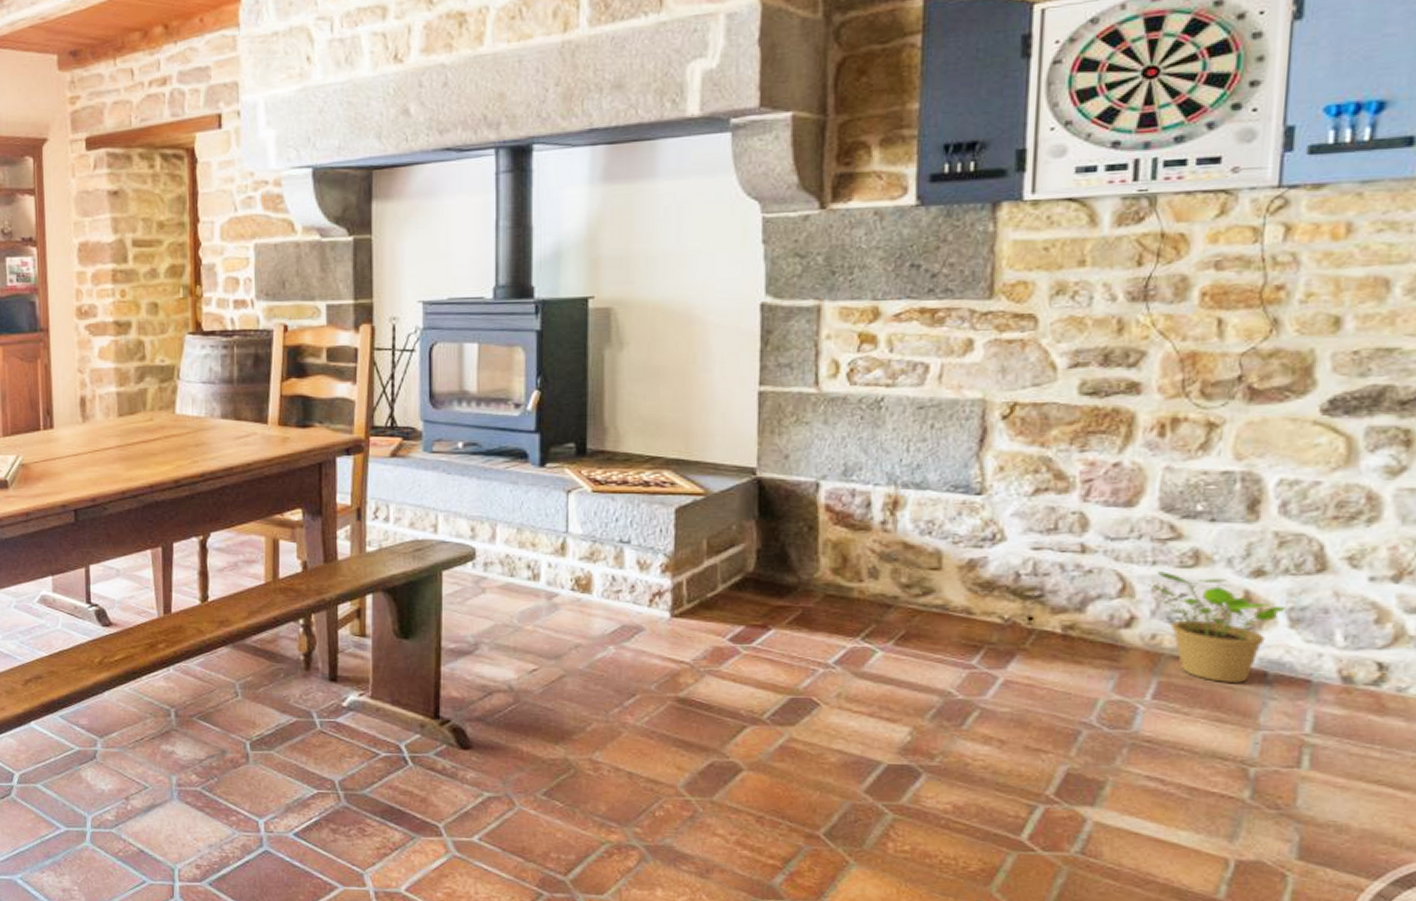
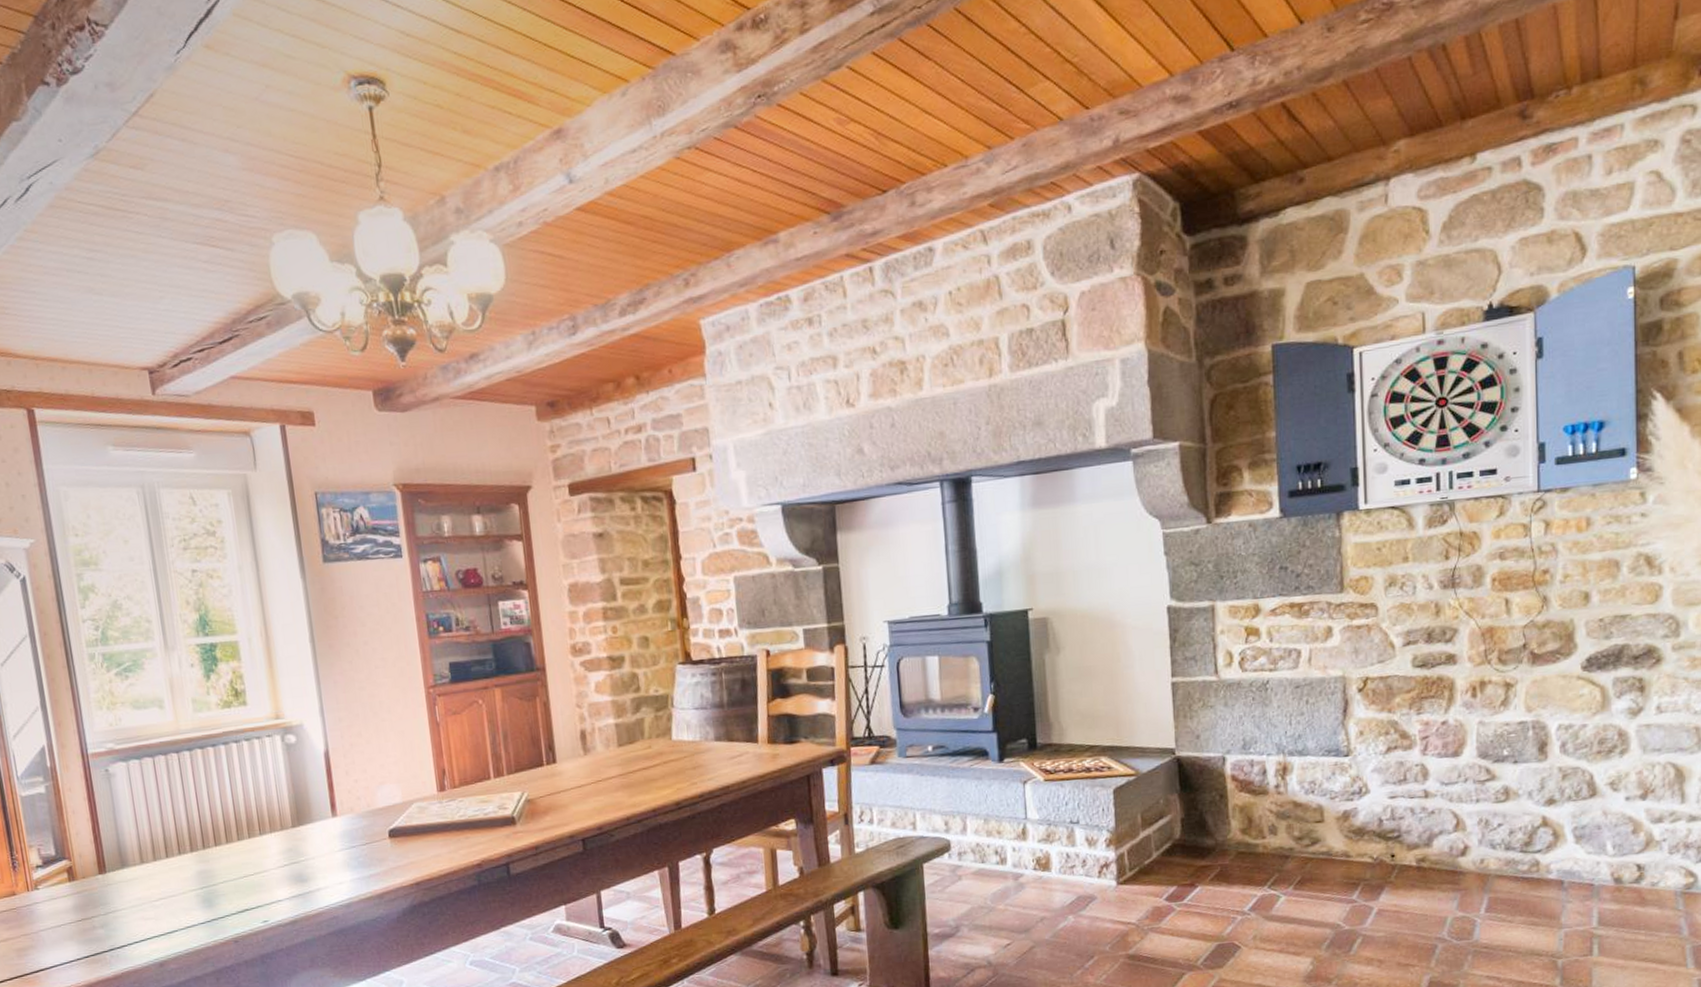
potted plant: present [1148,571,1287,683] -> none [1475,807,1572,893]

